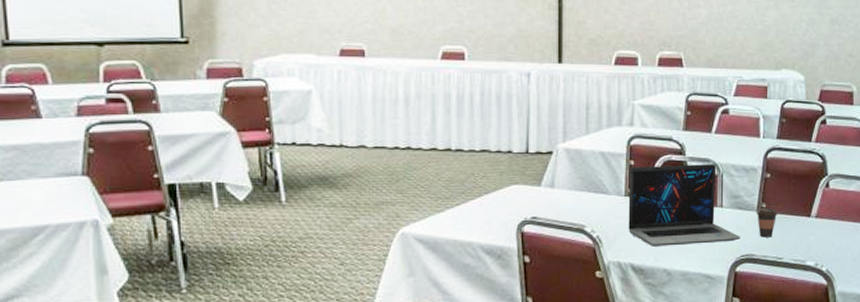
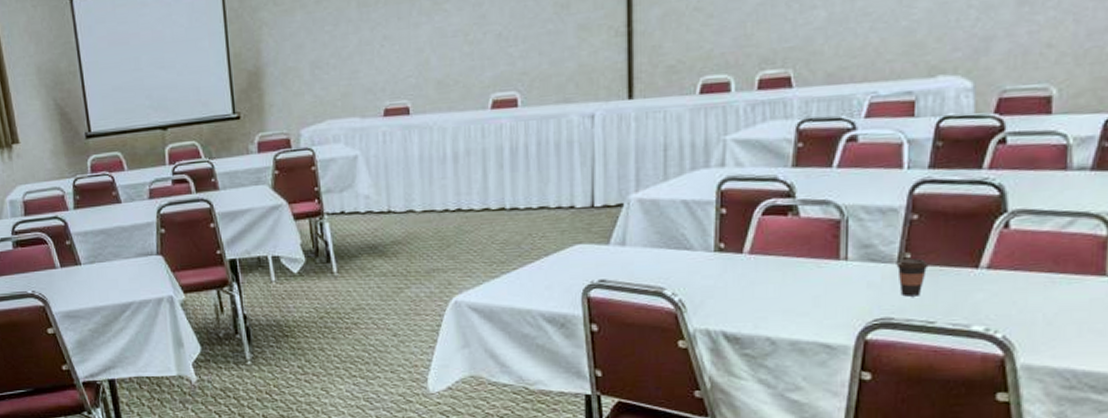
laptop: present [628,164,741,246] -> none [719,207,873,311]

